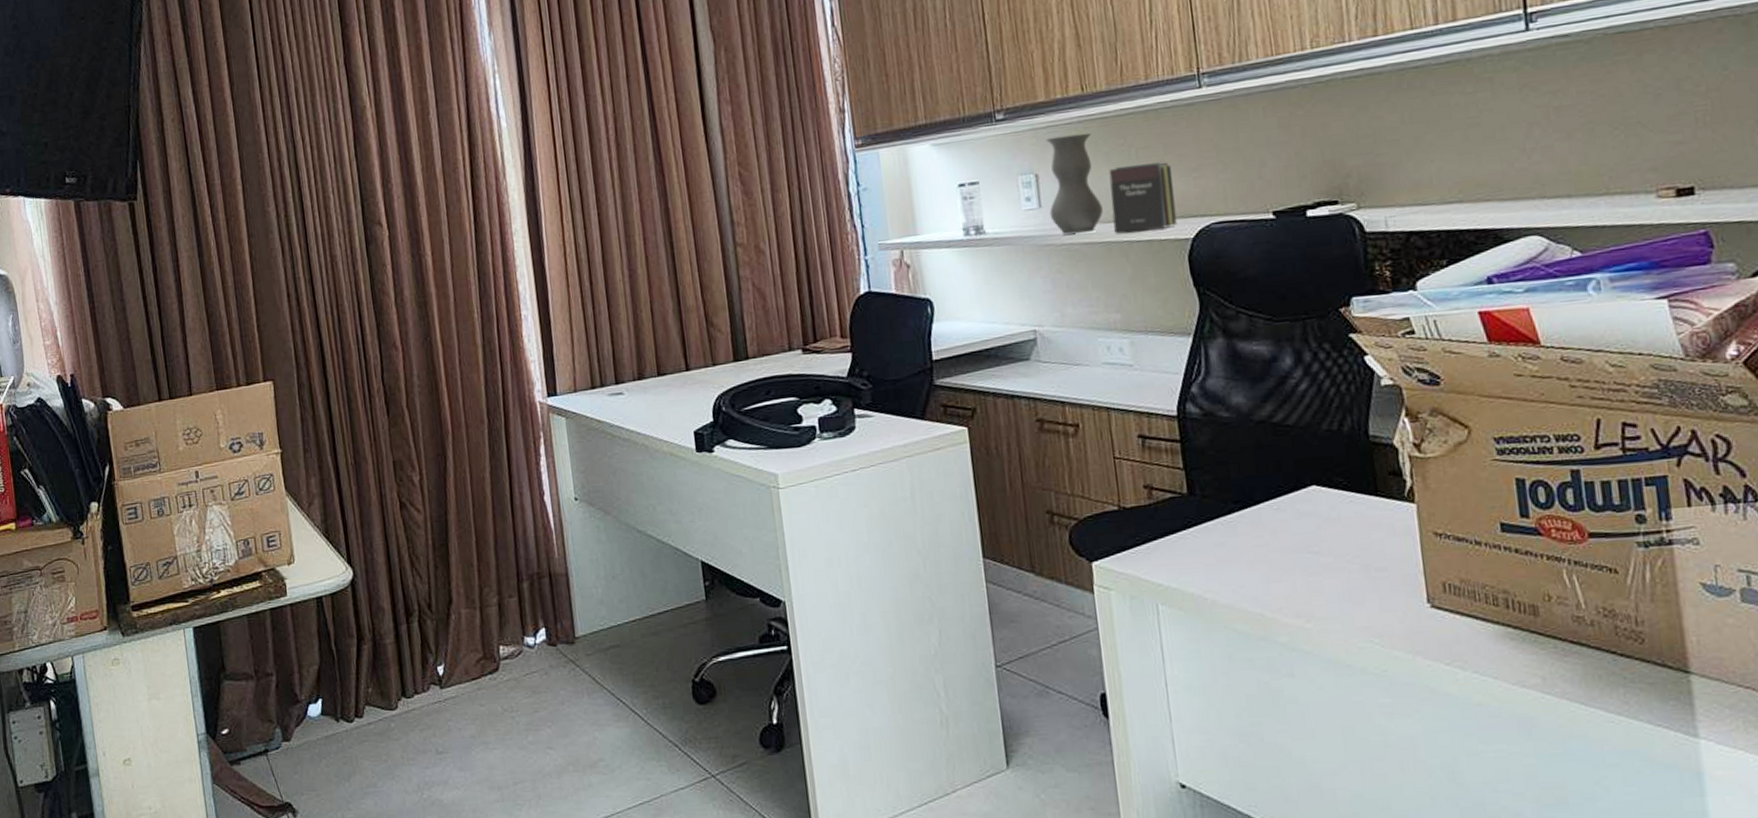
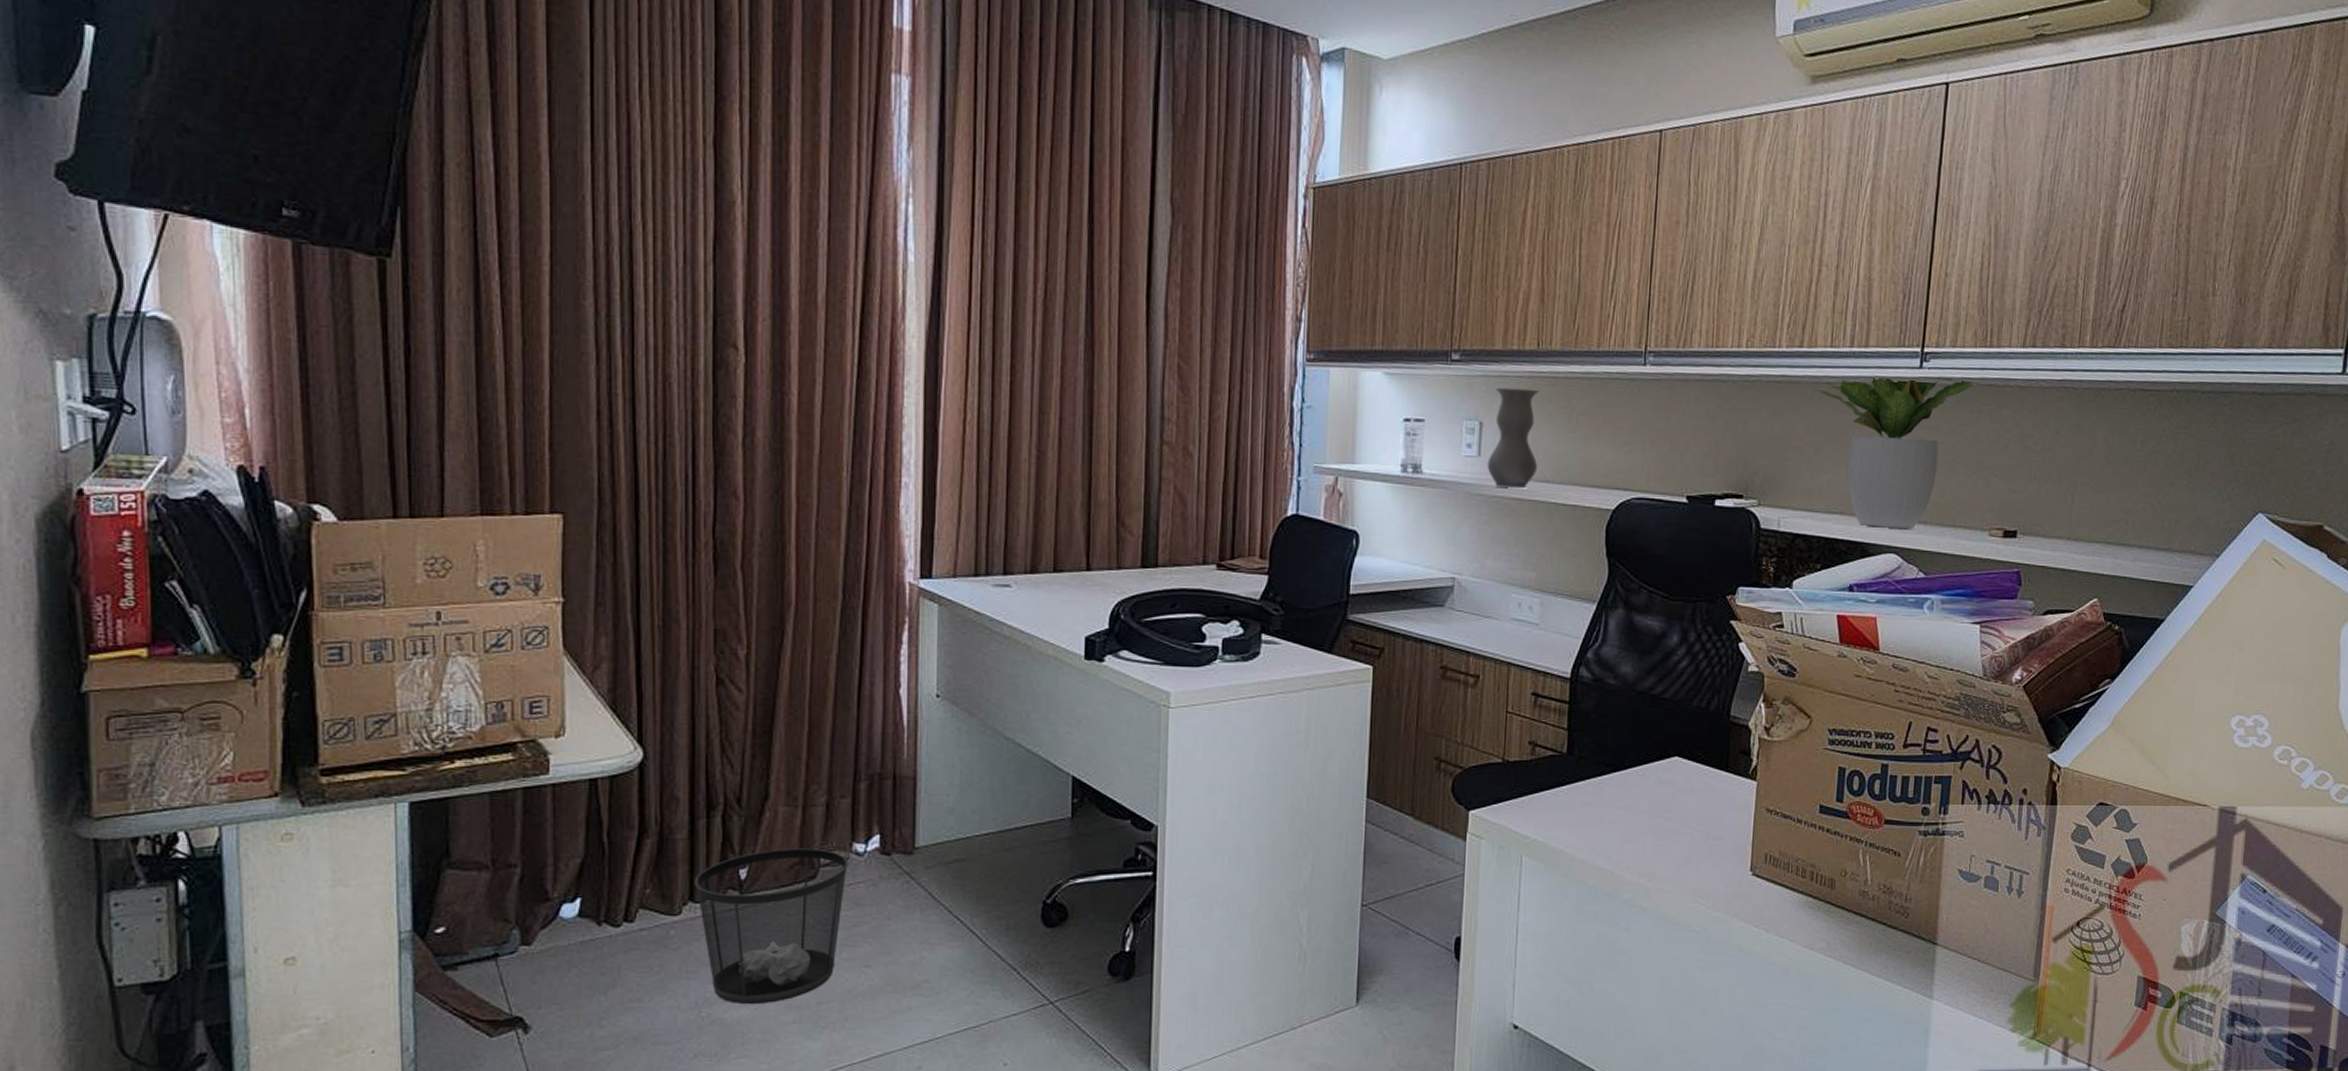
waste bin: none [404,643,524,787] -> present [694,848,848,1005]
books: present [1108,162,1177,234] -> none [1544,428,1607,498]
potted plant: none [1404,32,1601,211] -> present [1817,378,1974,529]

